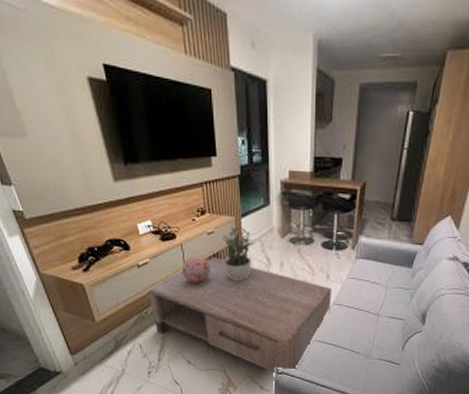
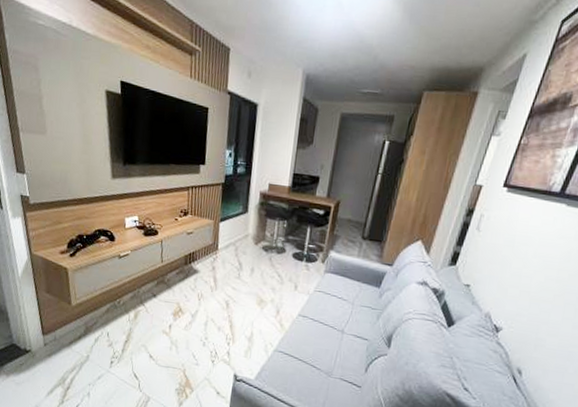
coffee table: present [147,257,333,373] -> none [123,256,299,381]
decorative sphere: present [182,255,210,283] -> none [158,252,185,279]
potted plant: present [221,228,254,280] -> none [198,230,229,281]

